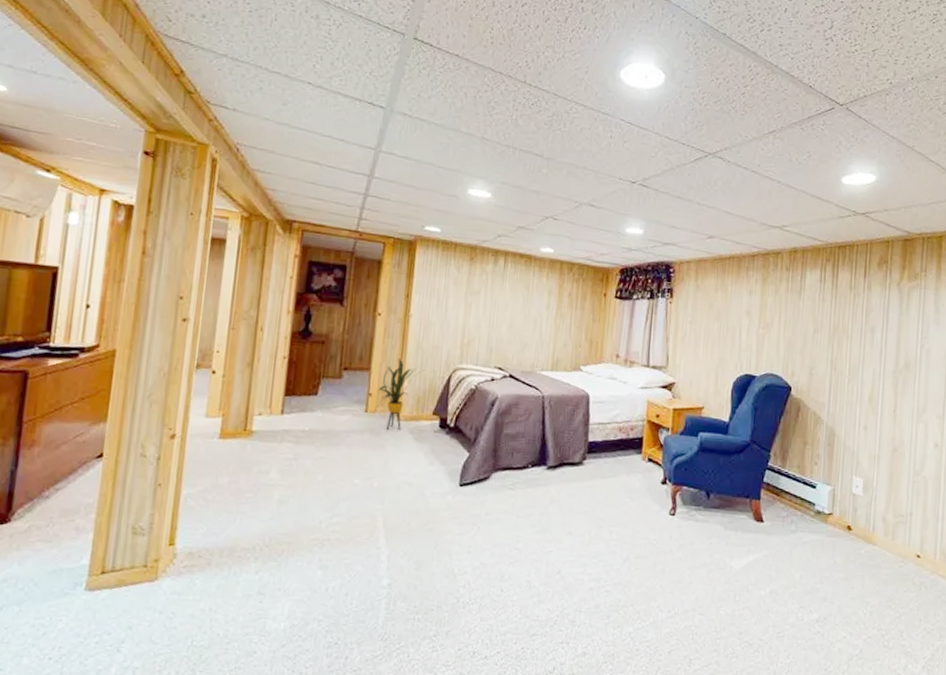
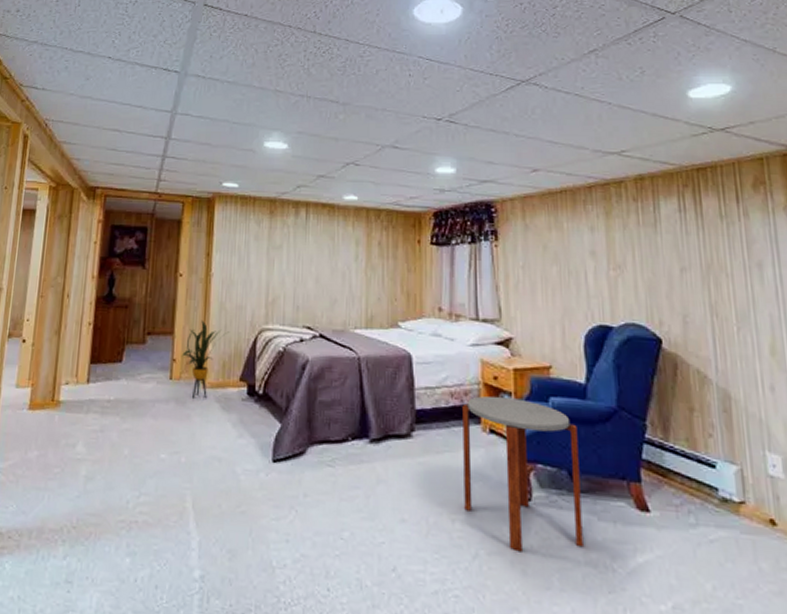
side table: none [621,431,718,556] -> present [462,396,583,552]

